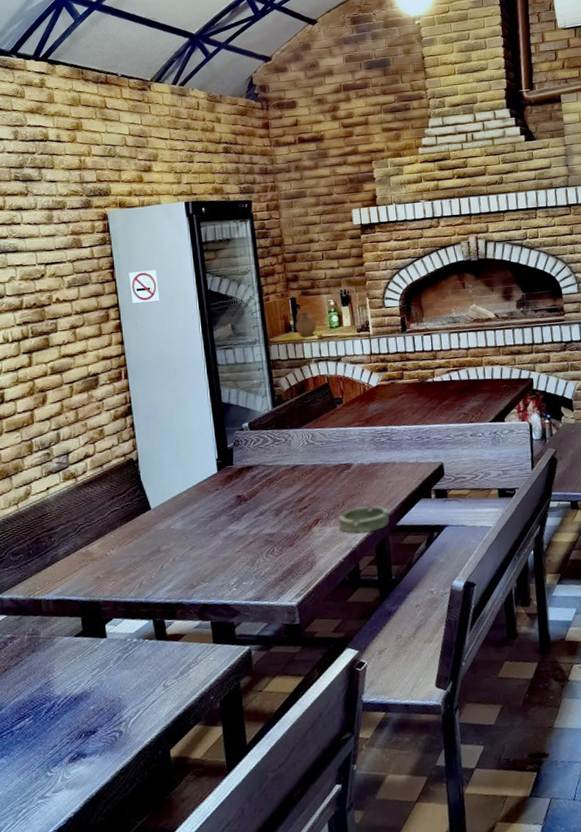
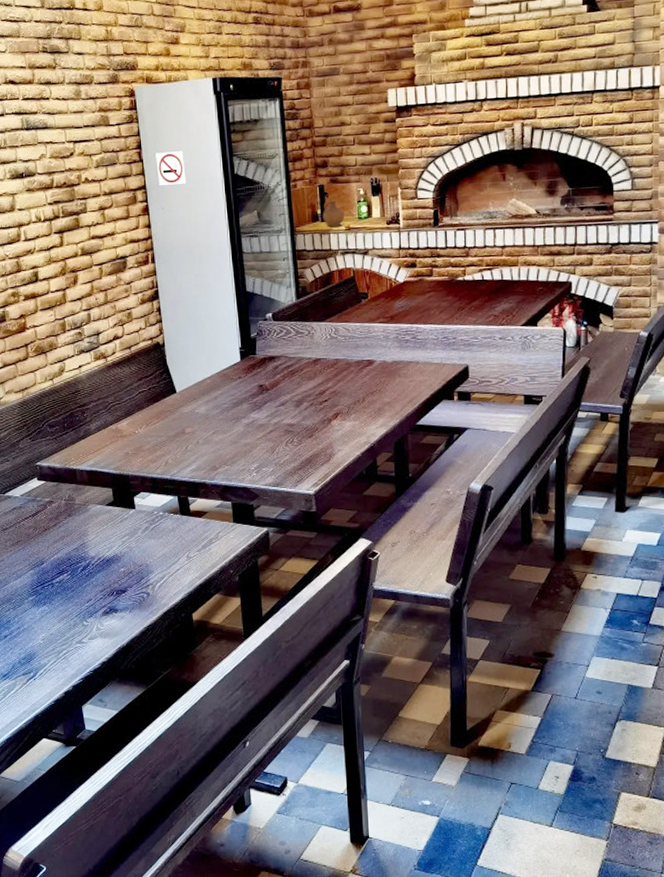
ashtray: present [338,505,390,534] -> none [358,403,409,430]

